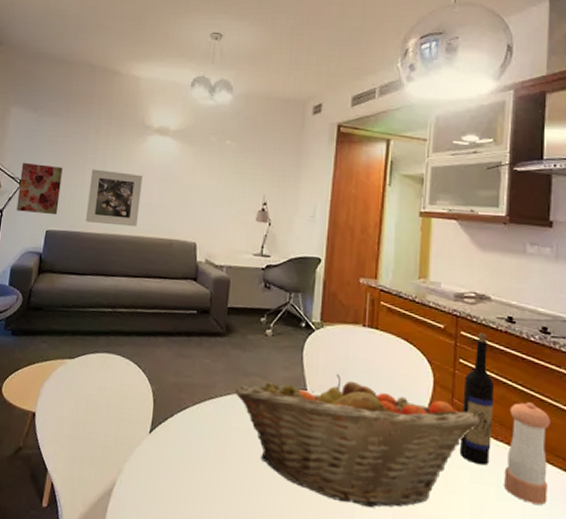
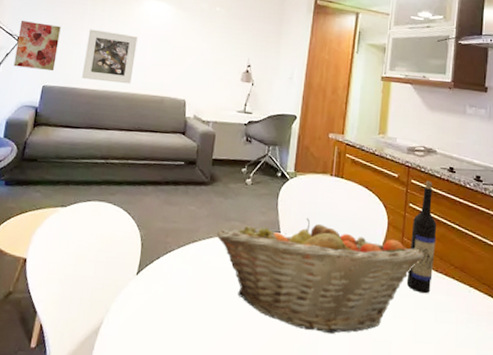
pepper shaker: present [504,402,552,505] -> none [442,239,481,325]

